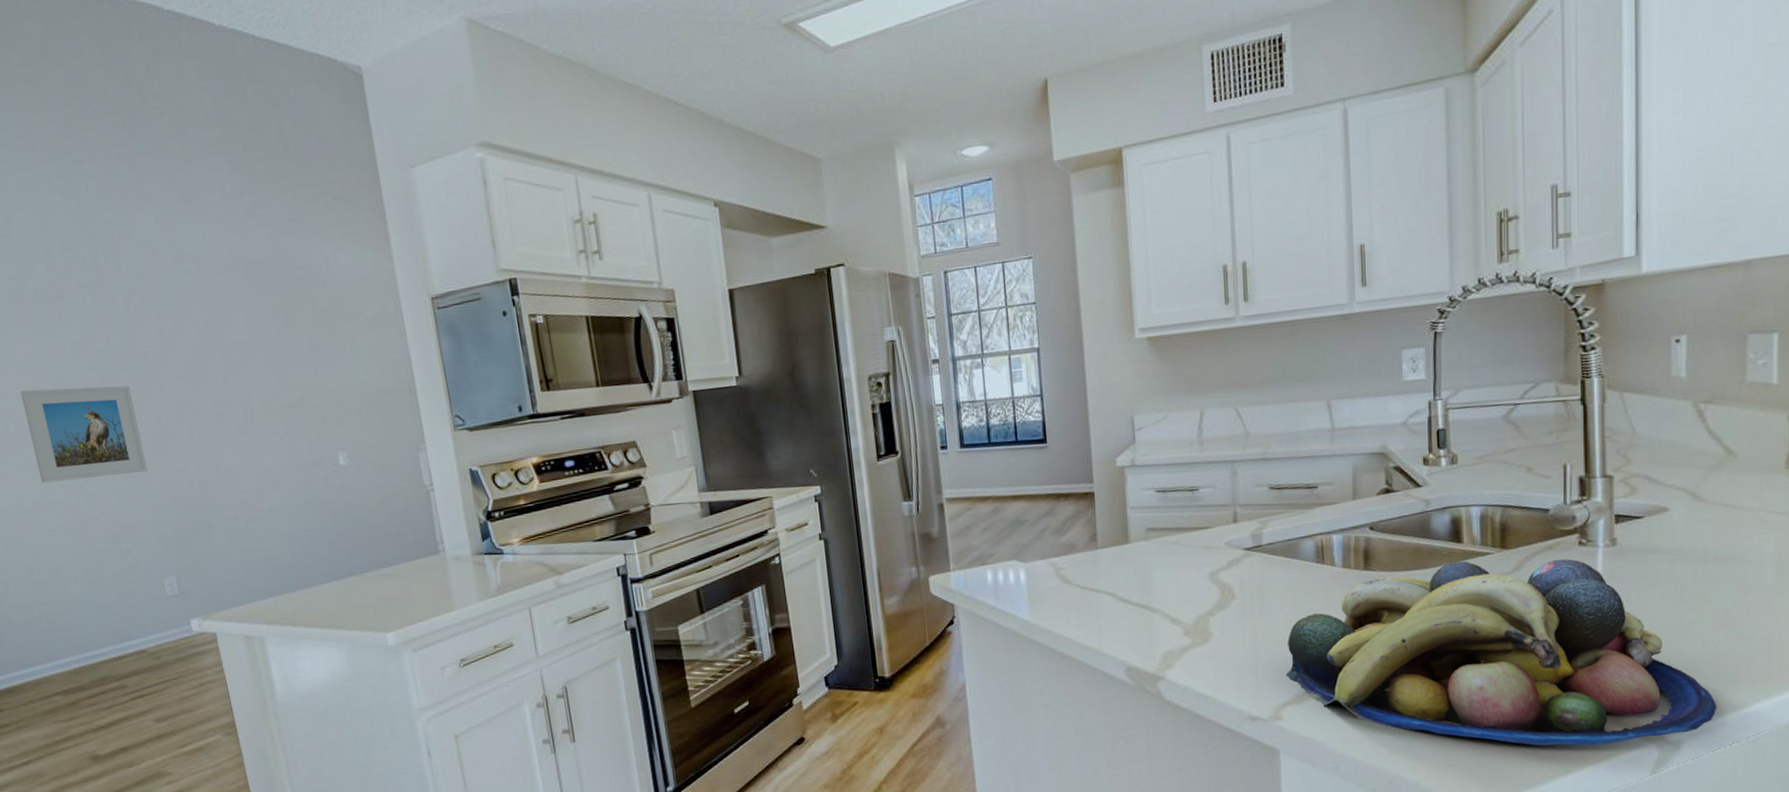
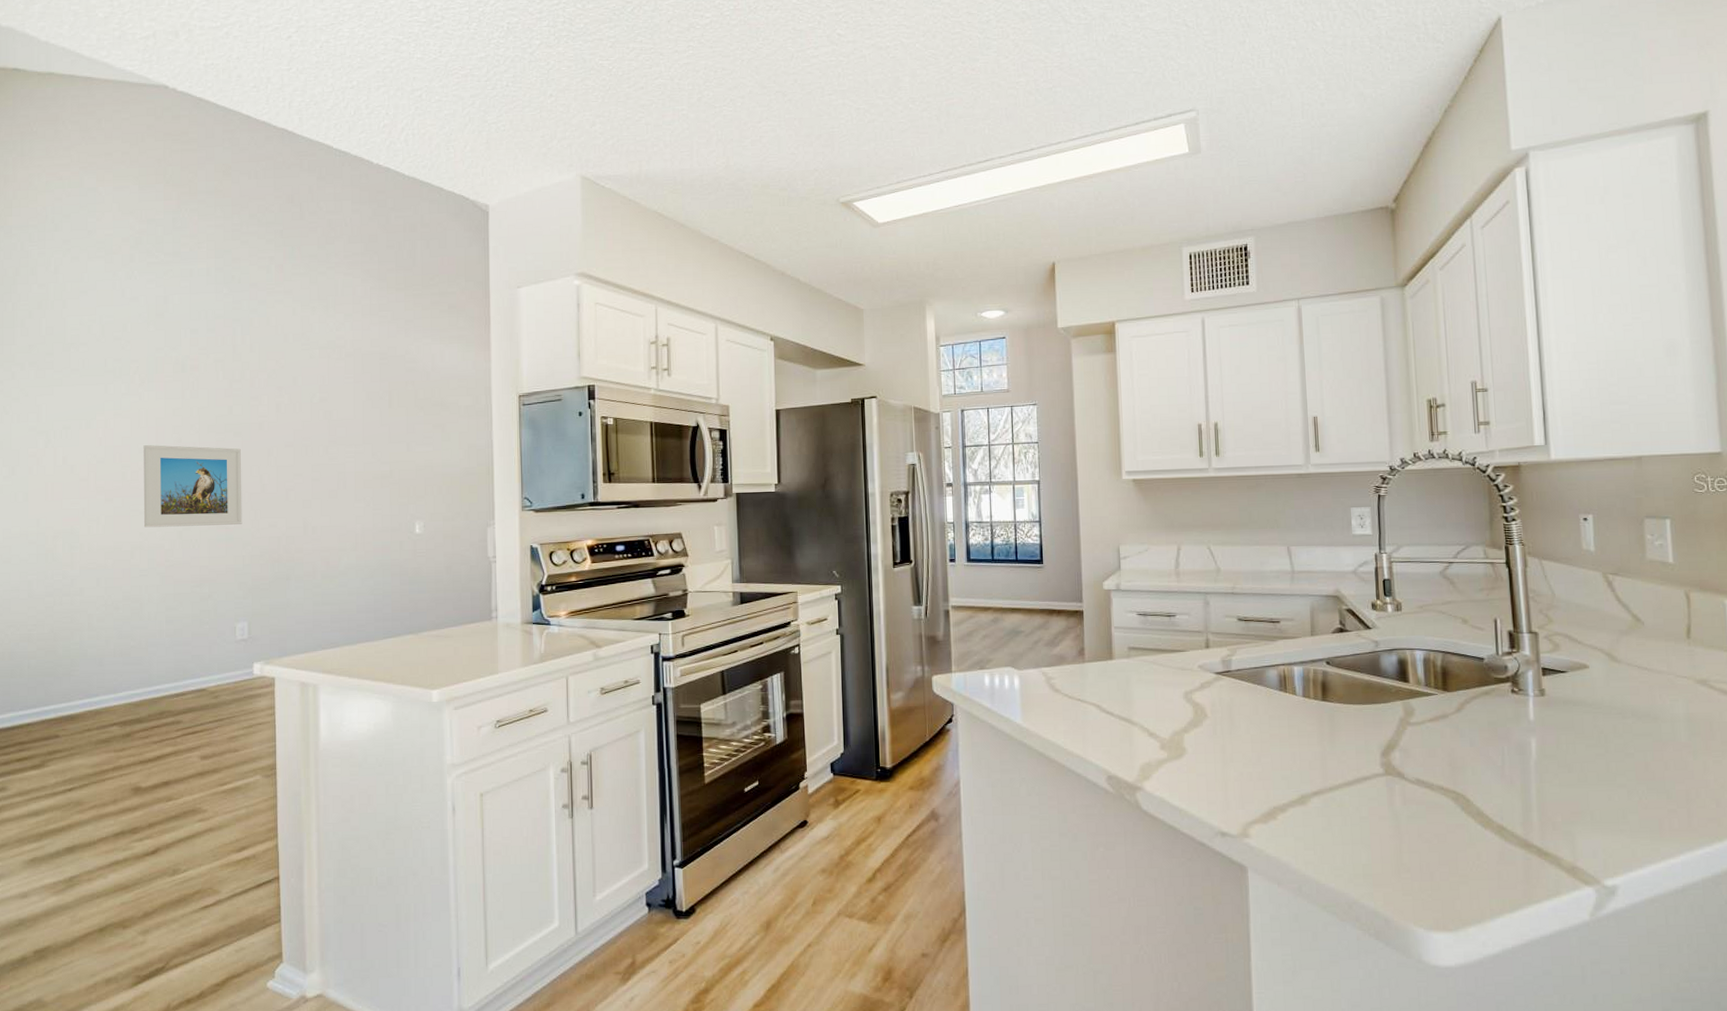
fruit bowl: present [1285,559,1717,747] -> none [1252,699,1646,885]

